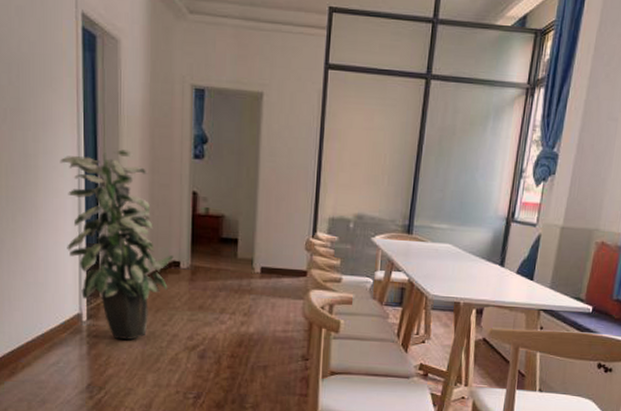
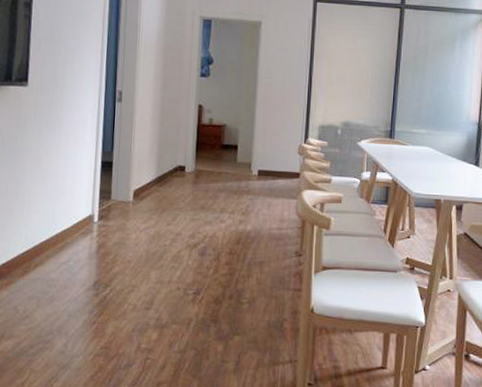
indoor plant: present [60,149,174,341] -> none [84,70,180,239]

